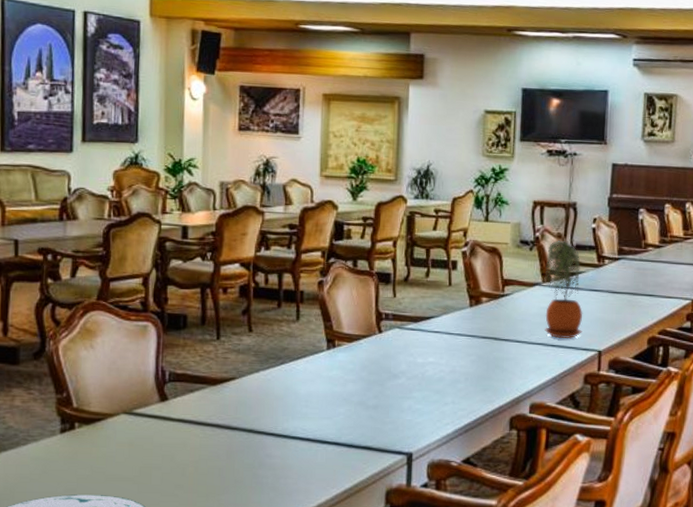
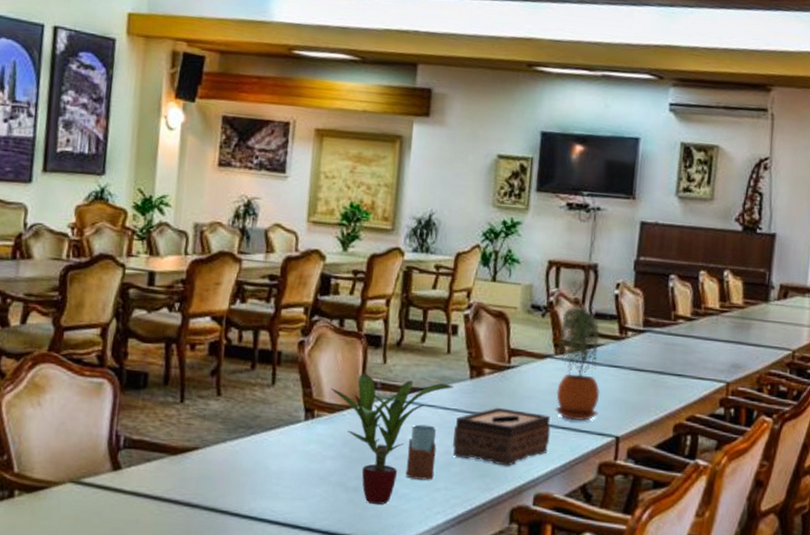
potted plant: none [348,305,456,419] -> present [330,372,454,505]
drinking glass: none [417,348,443,396] -> present [405,424,437,480]
tissue box: none [458,330,542,381] -> present [453,407,551,467]

